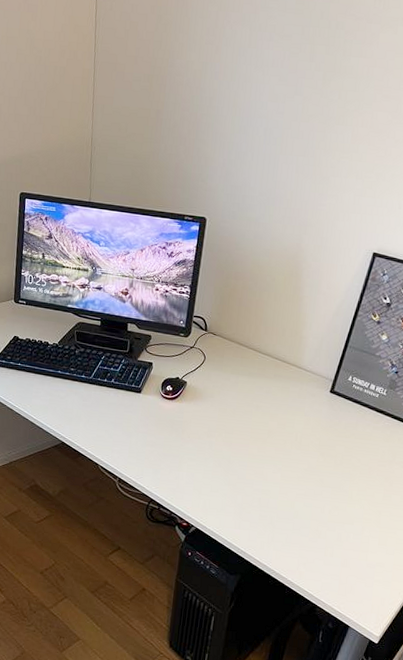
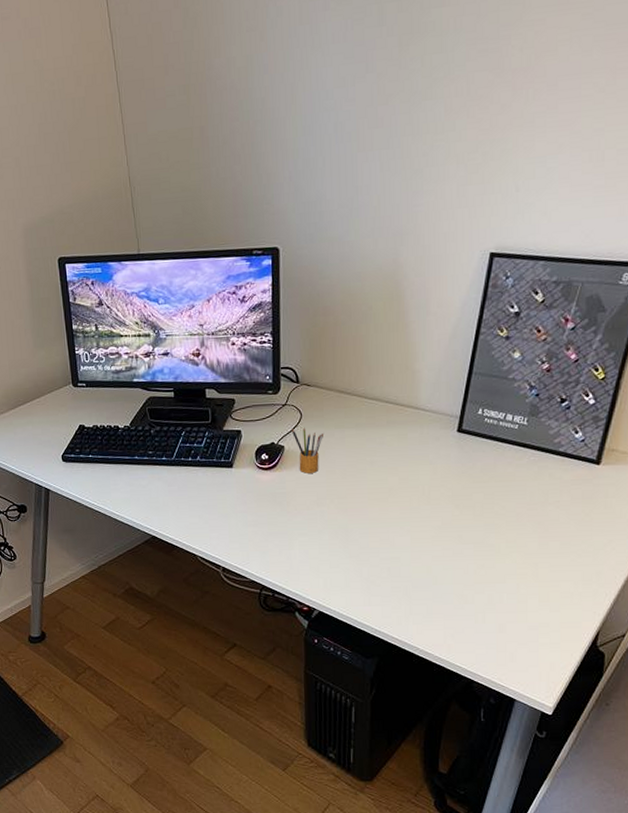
pencil box: none [195,368,222,409] -> present [291,427,324,473]

